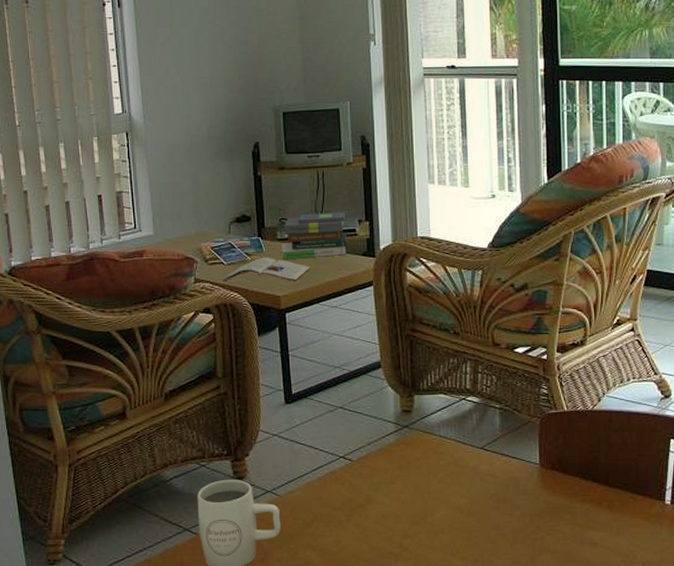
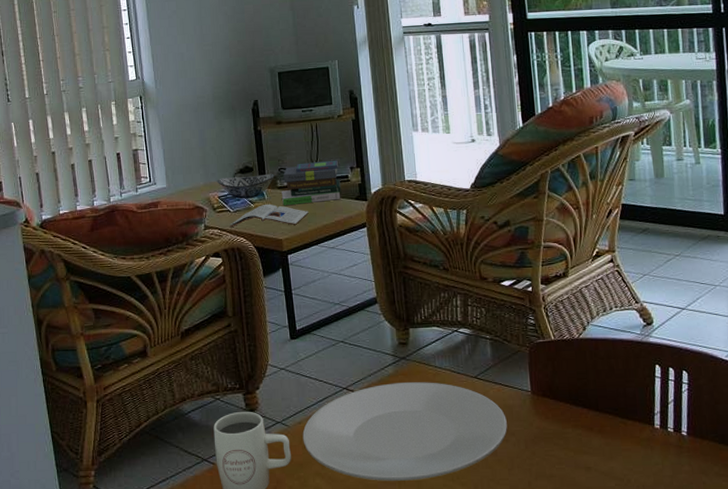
decorative bowl: none [210,224,274,251] -> present [217,173,275,199]
plate: none [294,451,512,554] -> present [302,381,507,481]

